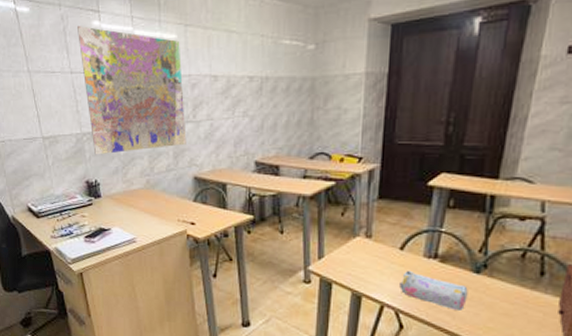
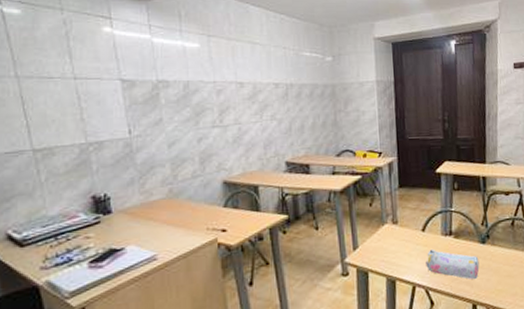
map: present [78,26,187,155] -> none [84,31,214,166]

